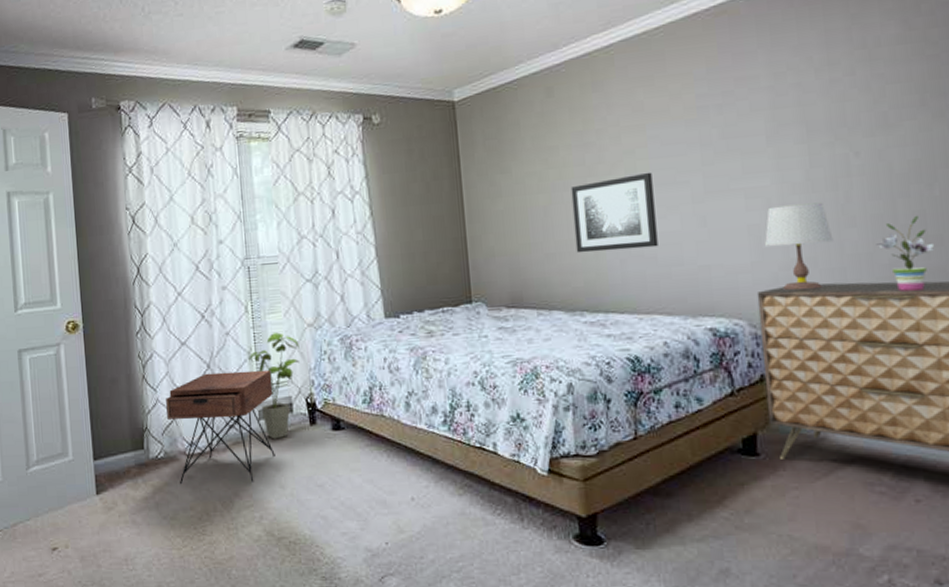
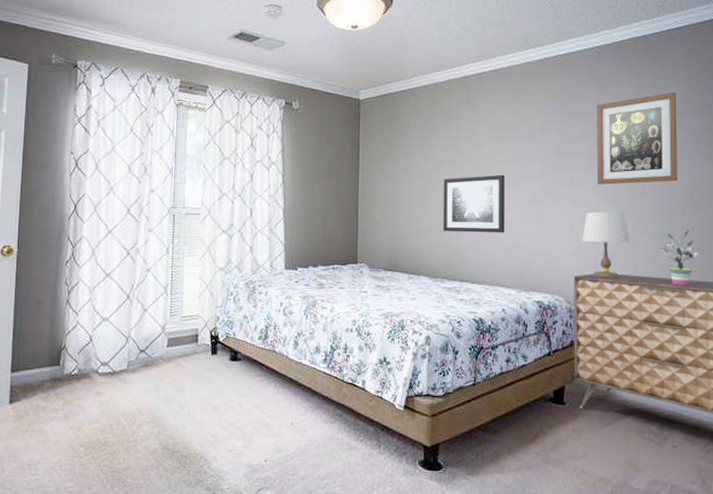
nightstand: present [166,369,275,485] -> none [85,303,183,401]
house plant: present [249,332,300,439] -> none [164,273,210,365]
wall art: none [771,31,897,170] -> present [597,91,678,185]

